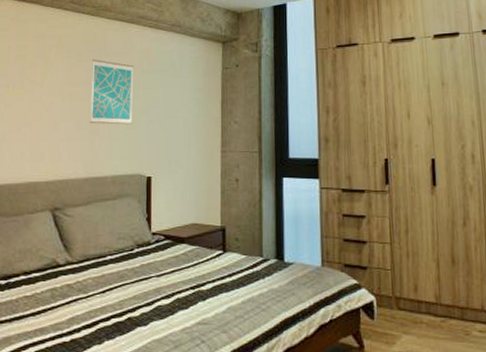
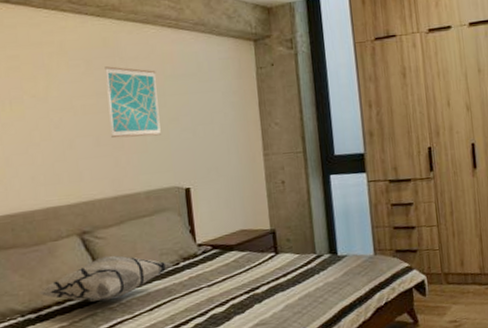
decorative pillow: none [11,233,129,277] -> present [39,255,174,302]

